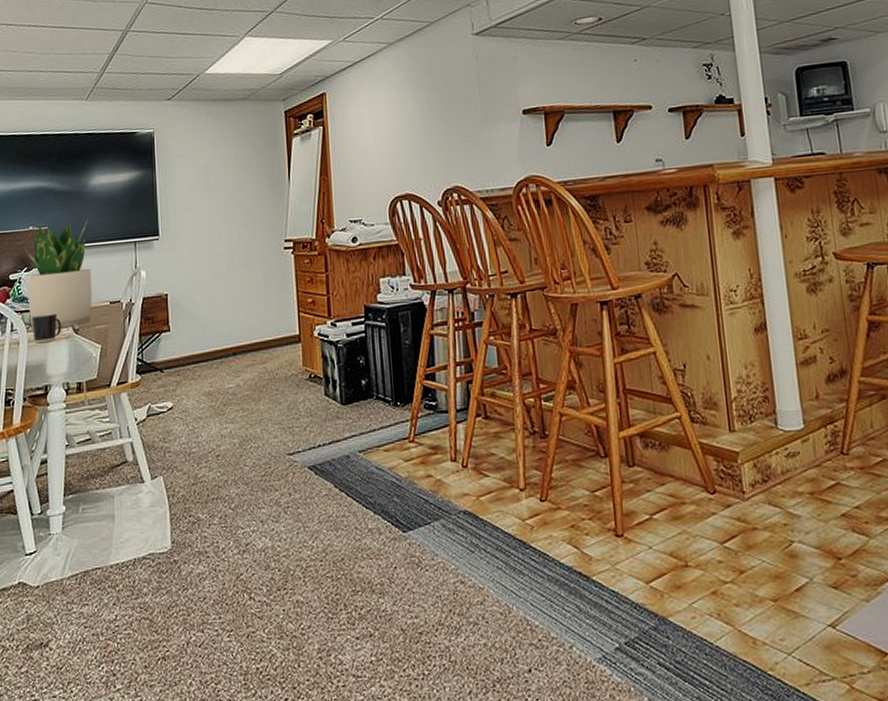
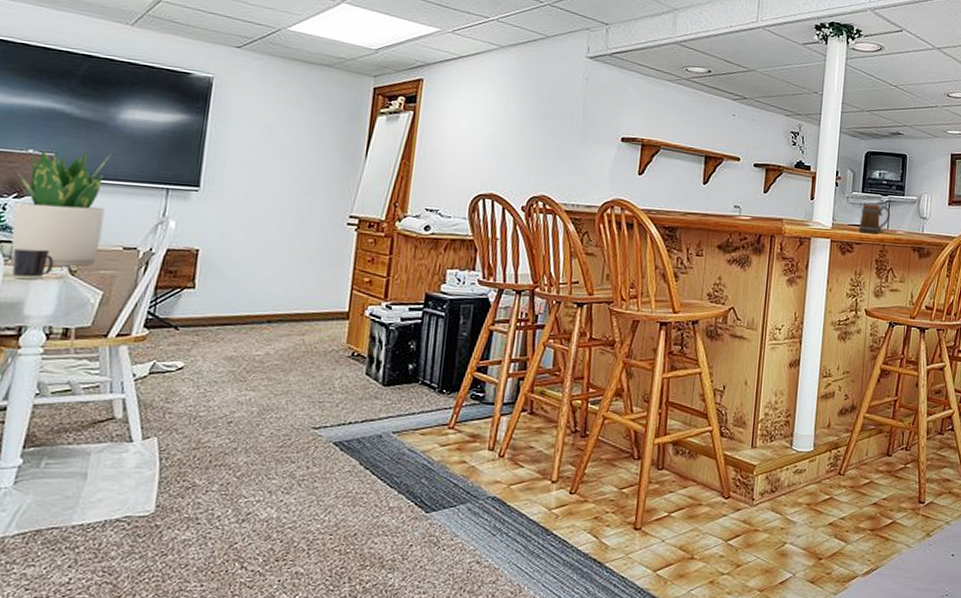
beer mug: none [804,127,842,164] -> present [859,203,891,235]

